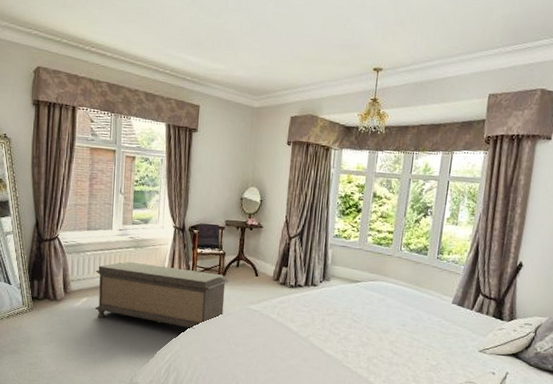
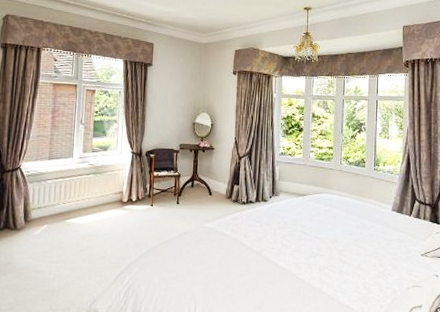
bench: present [95,261,229,329] -> none [55,187,185,250]

